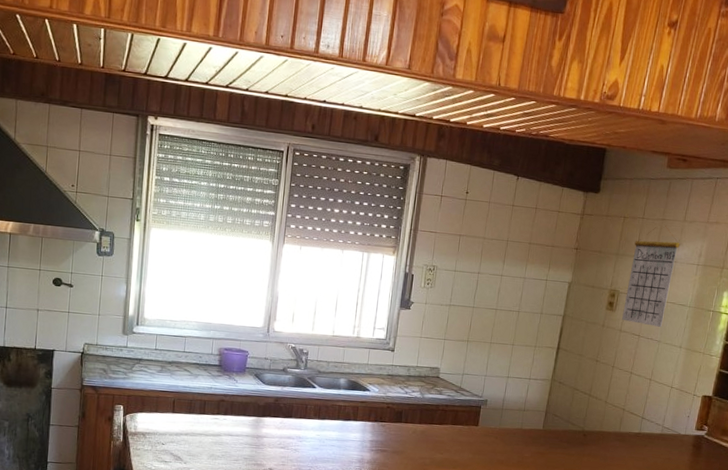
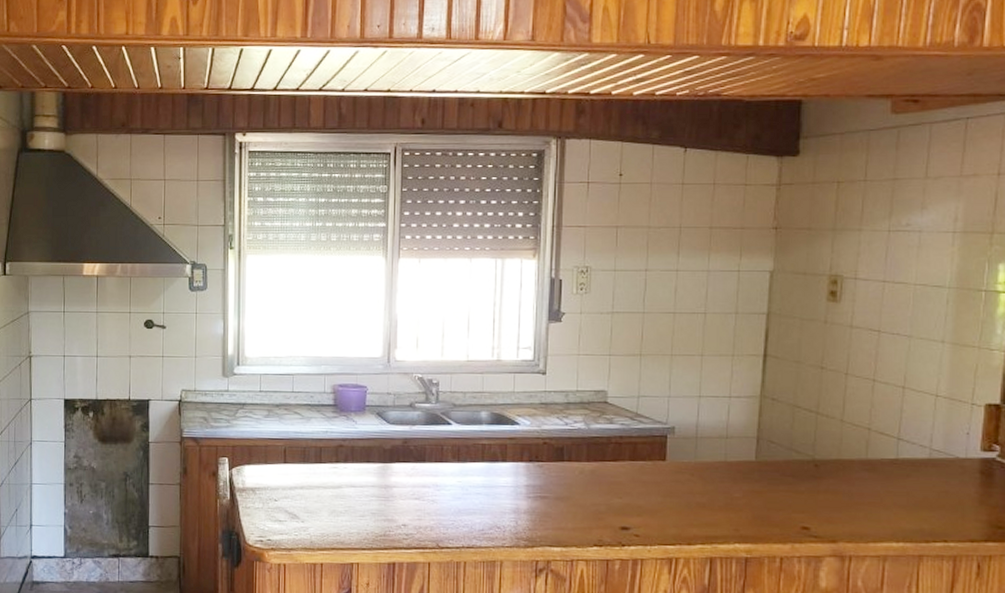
calendar: present [622,226,681,327] -> none [851,187,924,317]

